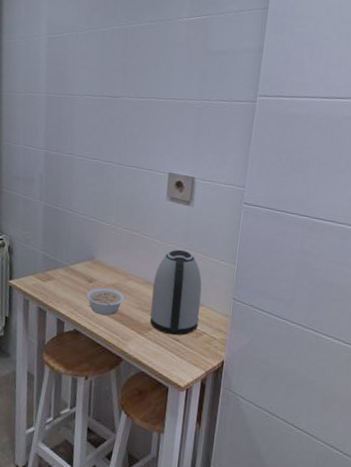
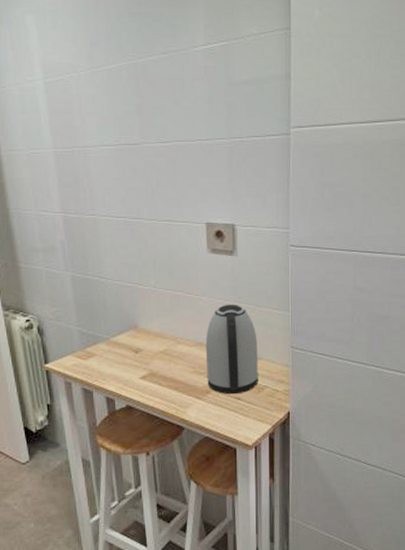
legume: present [85,287,125,316] -> none [133,356,177,386]

